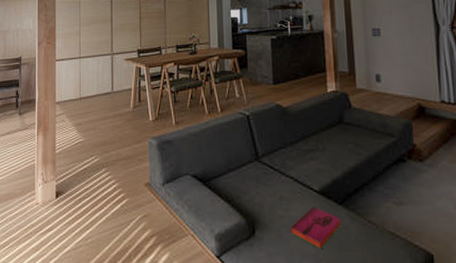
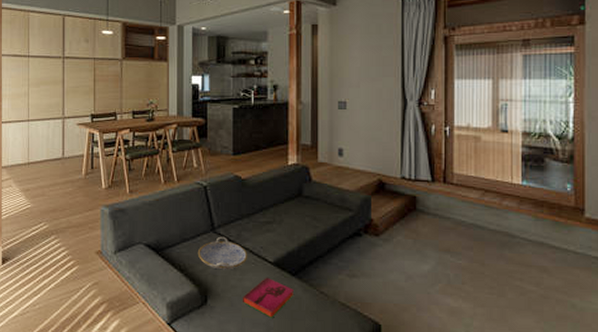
serving tray: none [243,165,293,200] -> present [197,236,248,270]

